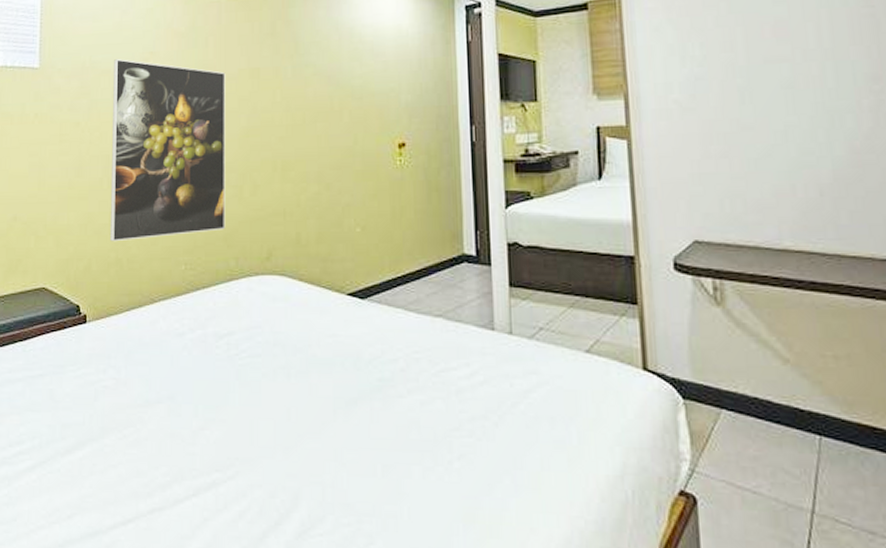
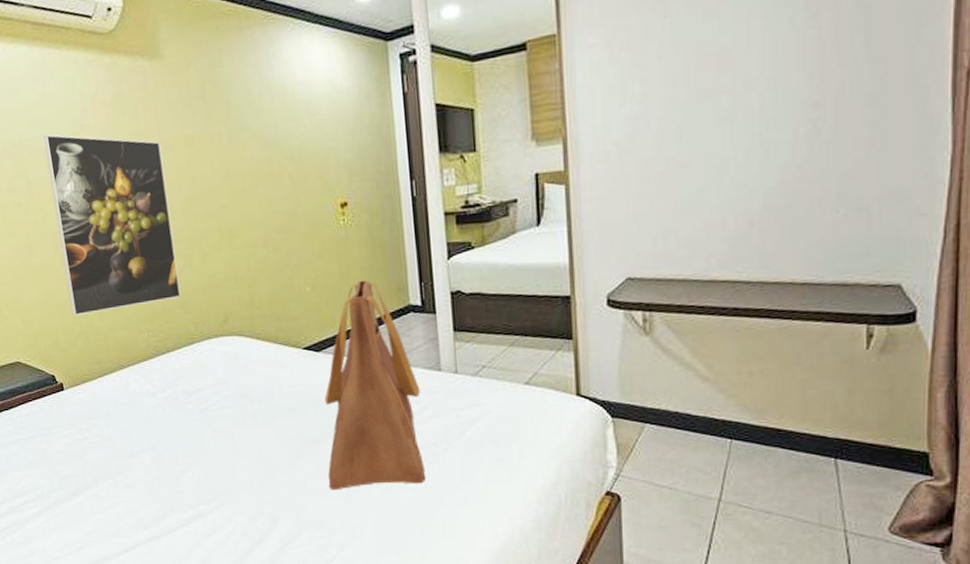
tote bag: none [361,224,473,466] -> present [324,280,426,491]

